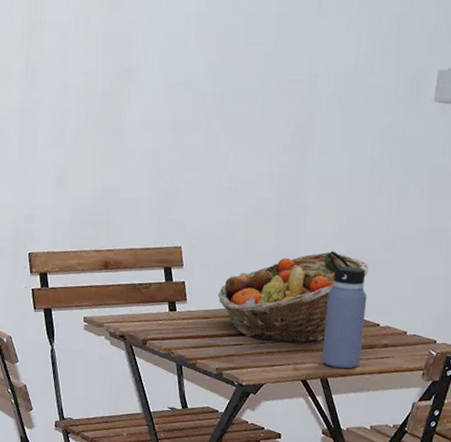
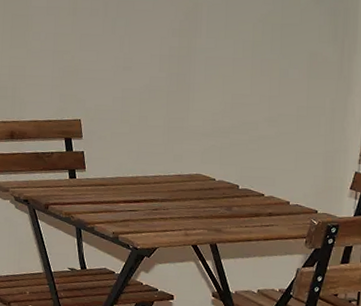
fruit basket: present [218,252,369,345] -> none [114,127,253,212]
water bottle: present [322,250,367,369] -> none [211,125,252,236]

